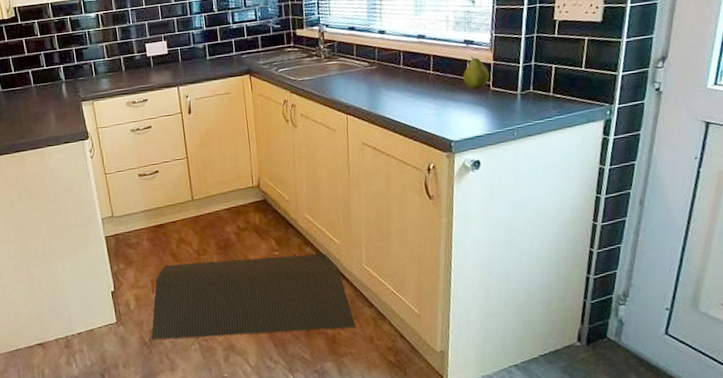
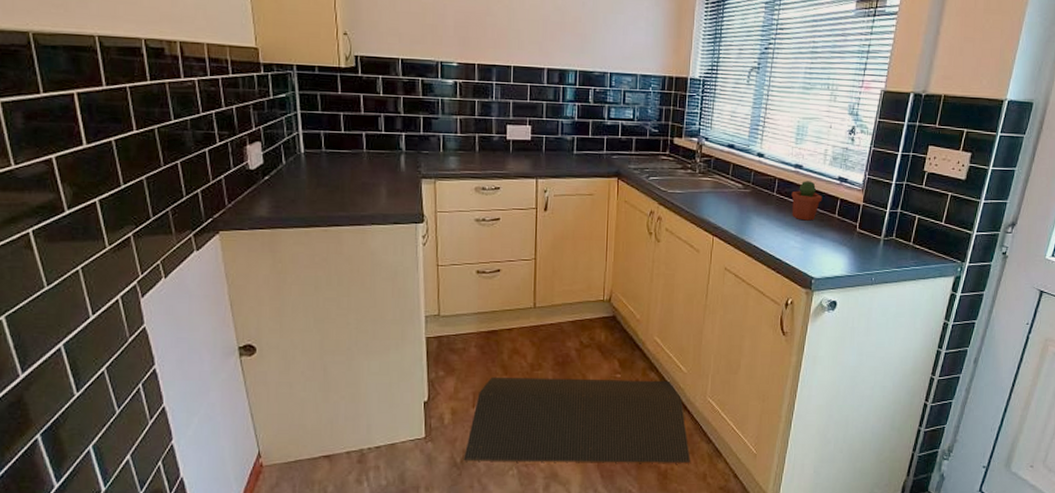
succulent plant: none [418,48,451,88] -> present [791,181,823,221]
fruit: present [463,55,490,90] -> none [832,194,858,229]

